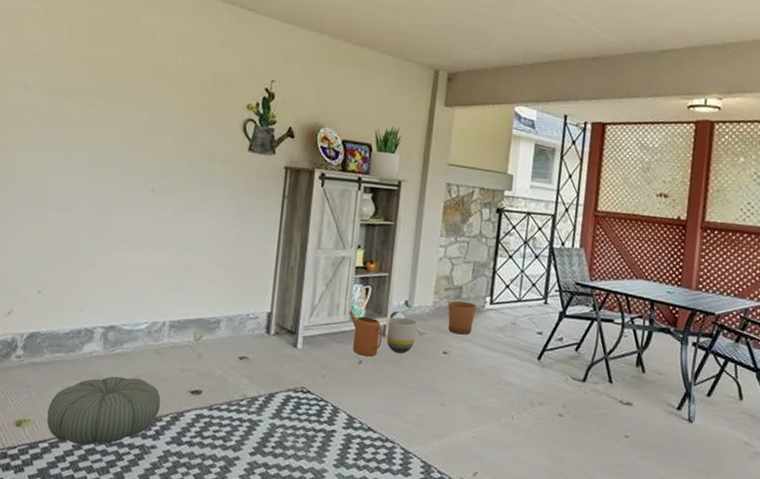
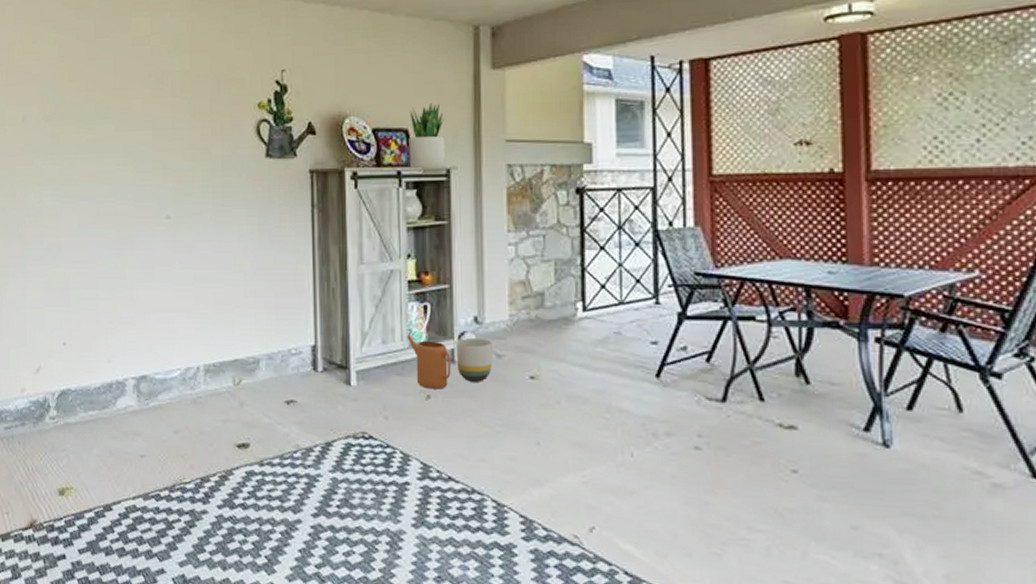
pouf: present [47,376,161,445] -> none [89,432,206,513]
planter: present [448,300,476,335] -> none [528,310,565,353]

